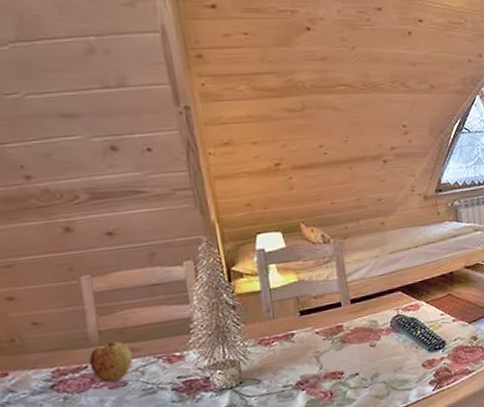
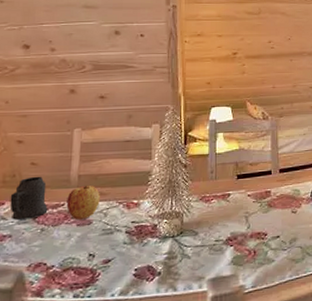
mug: none [13,337,68,392] -> present [9,176,48,220]

